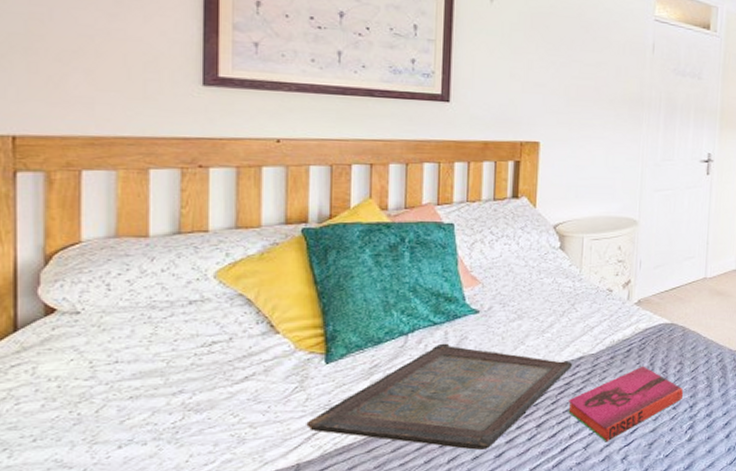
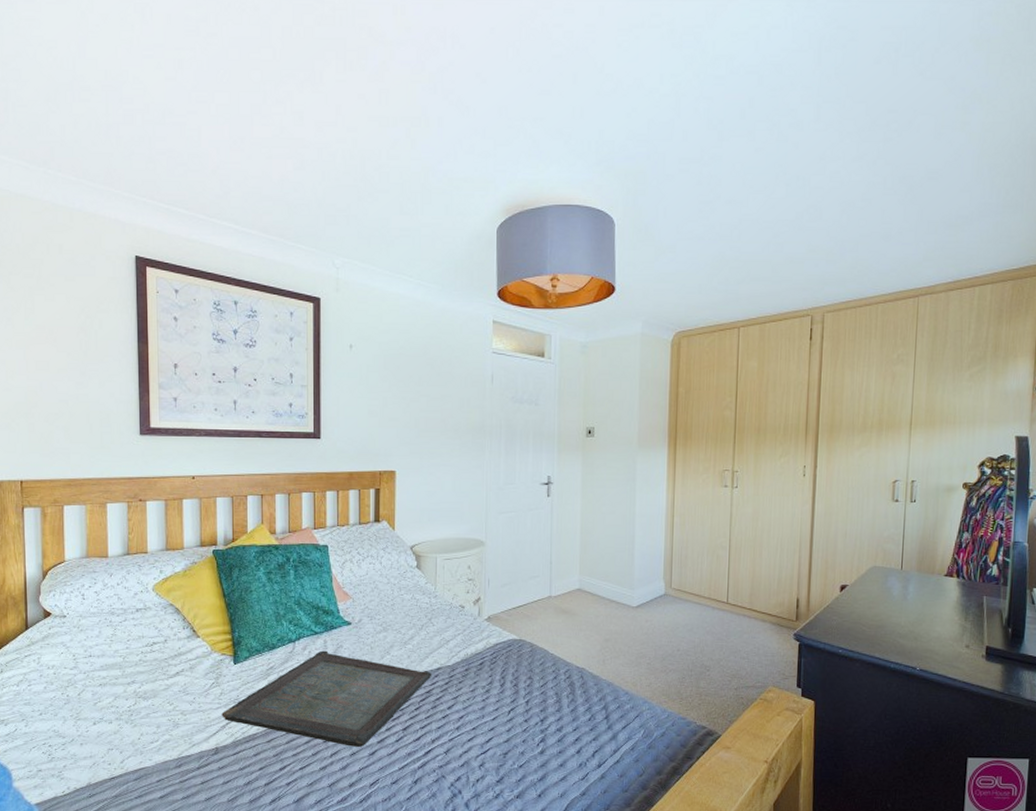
hardback book: present [568,365,683,443] -> none [430,678,533,749]

